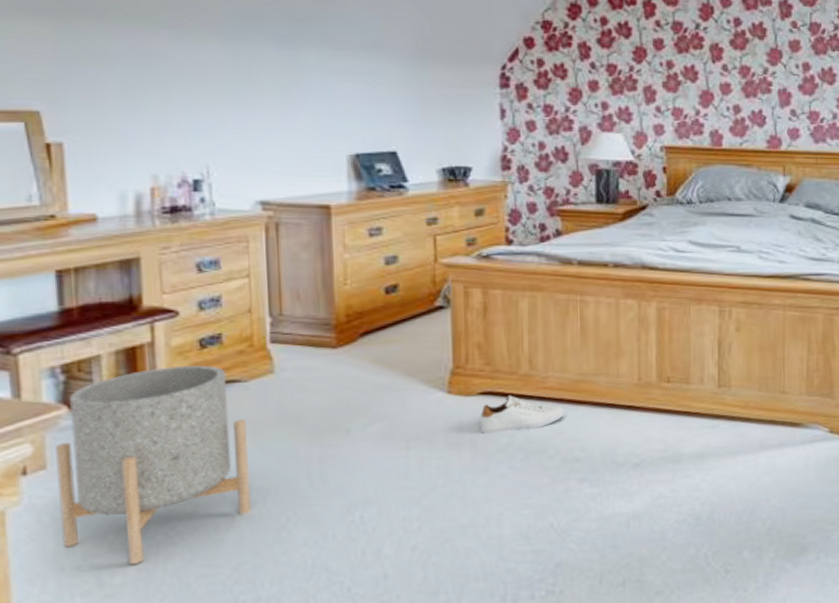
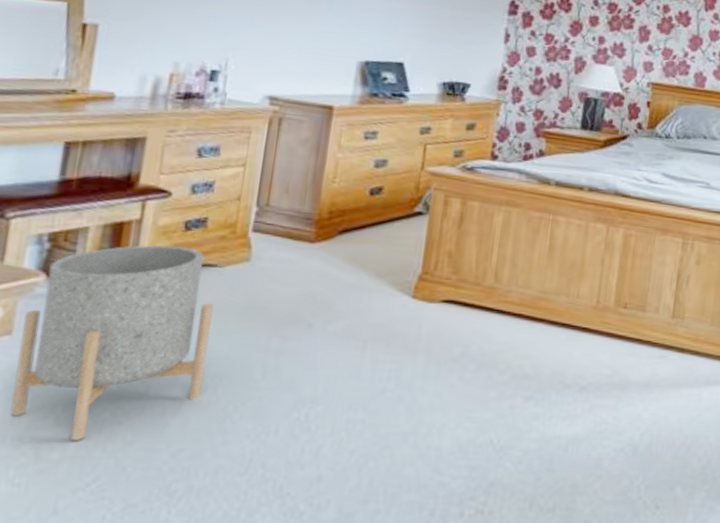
shoe: present [480,395,564,435] -> none [438,305,521,343]

